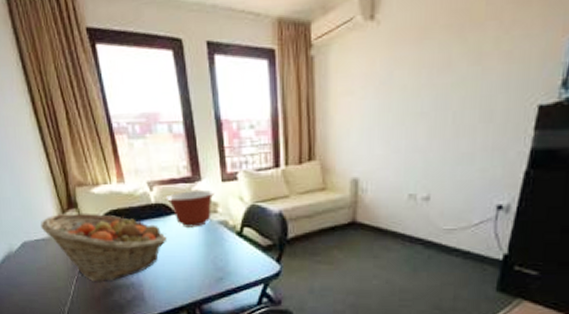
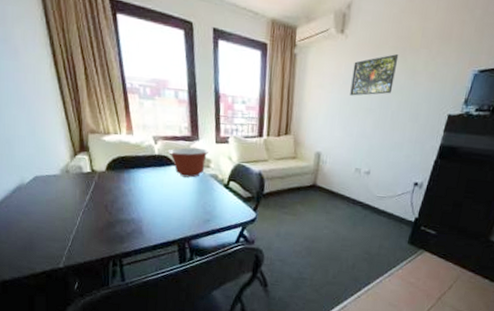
fruit basket: present [41,213,167,282] -> none [53,154,166,216]
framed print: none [391,35,455,99] -> present [350,54,399,96]

